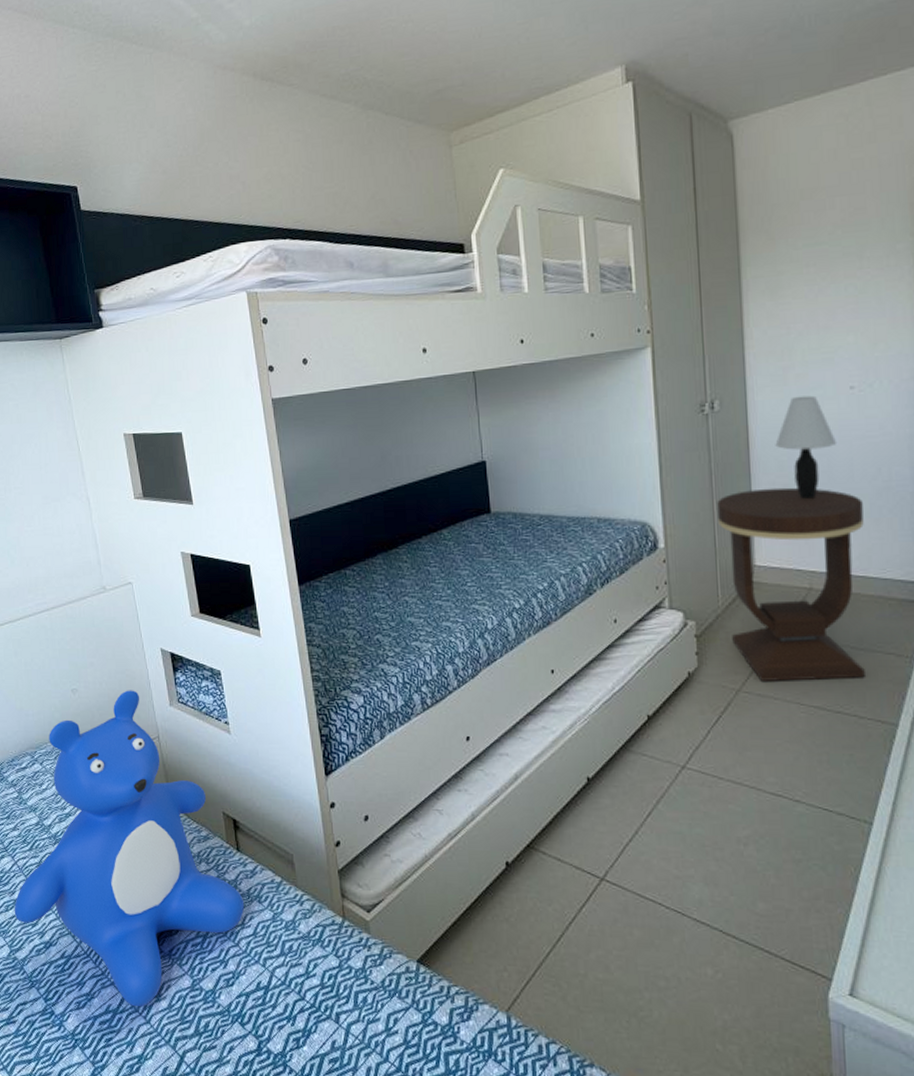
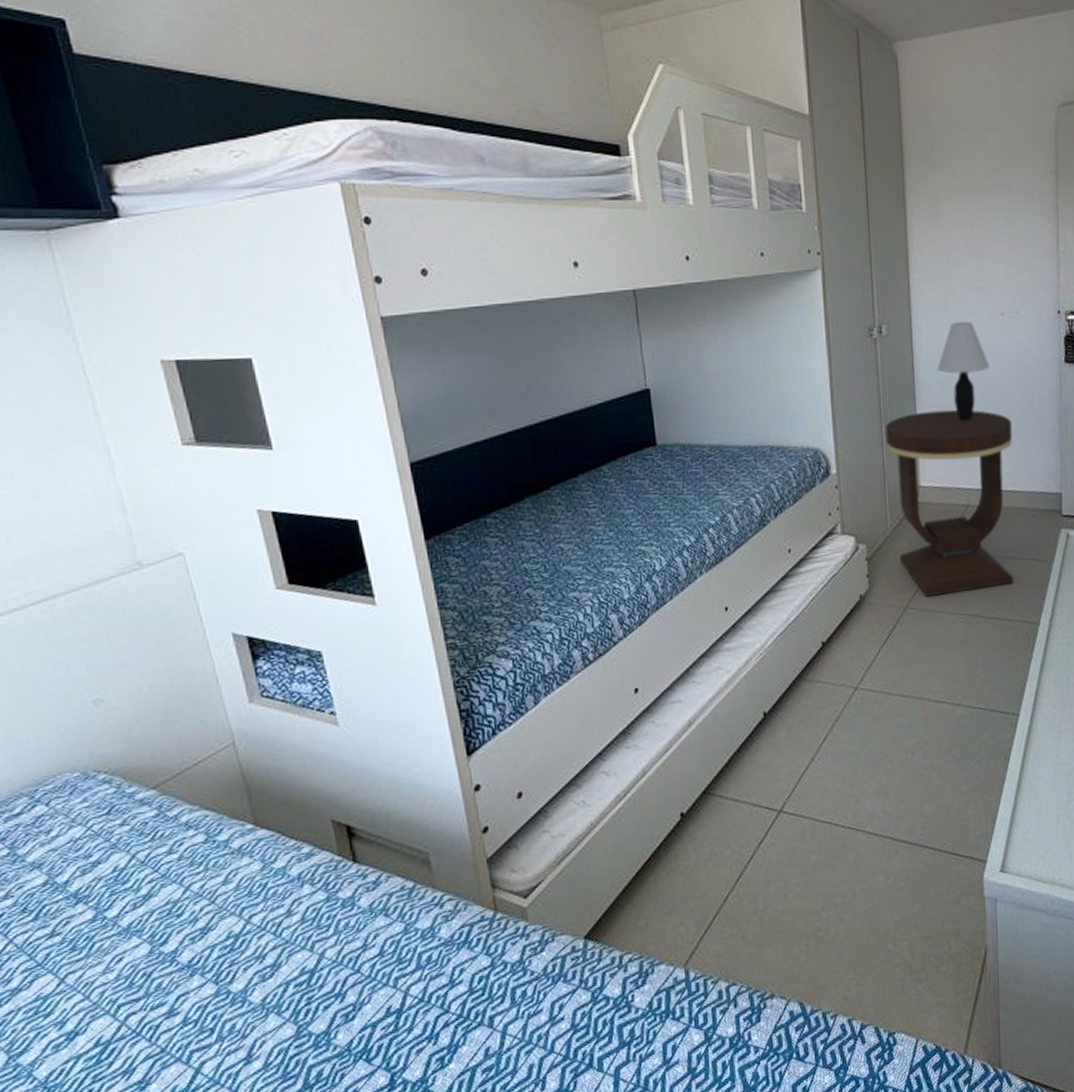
teddy bear: present [14,690,245,1007] -> none [11,689,367,1080]

